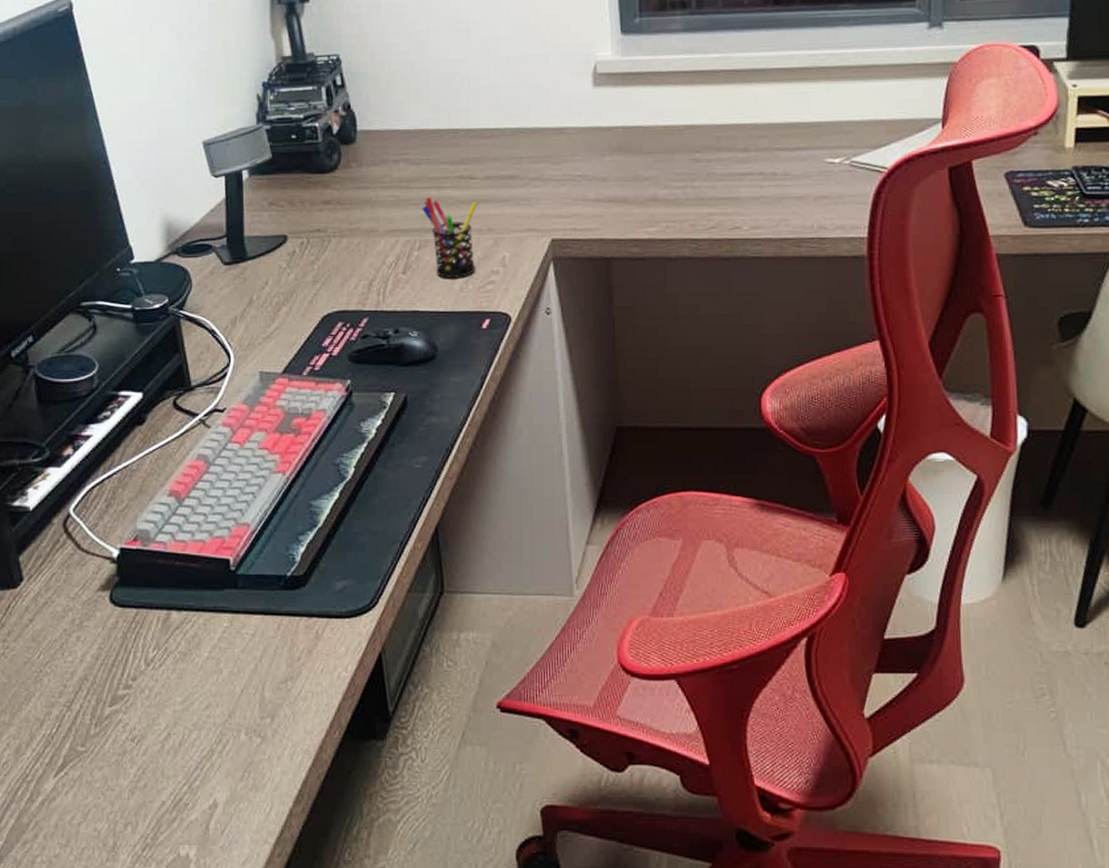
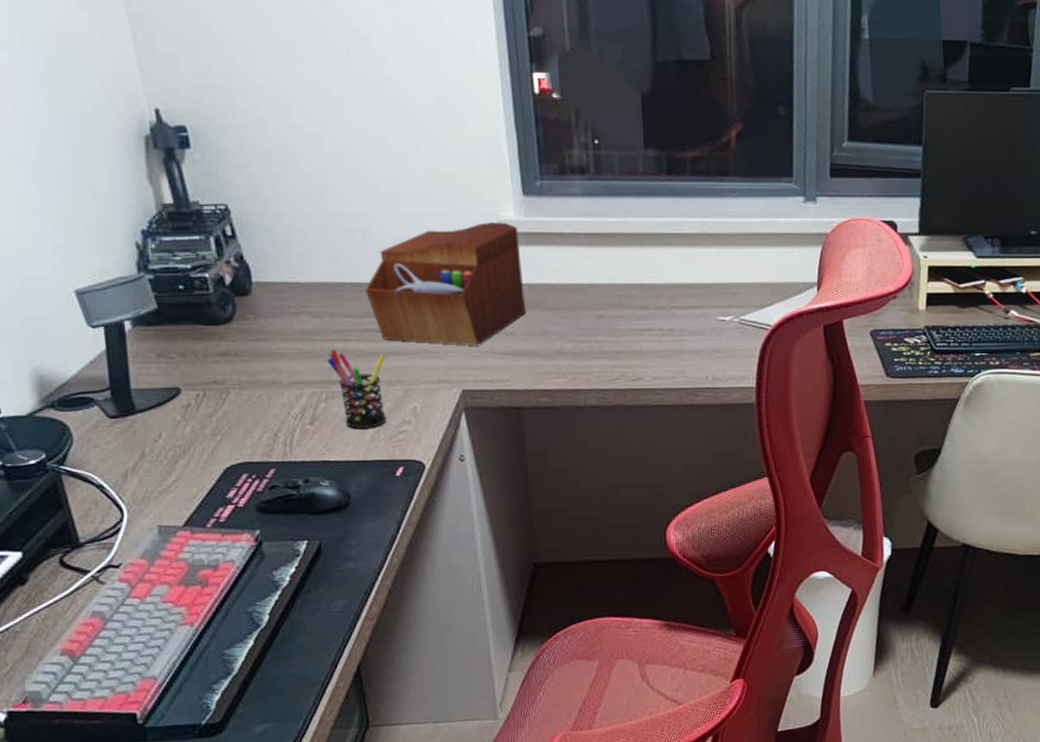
sewing box: none [461,63,619,193] -> present [364,222,525,346]

